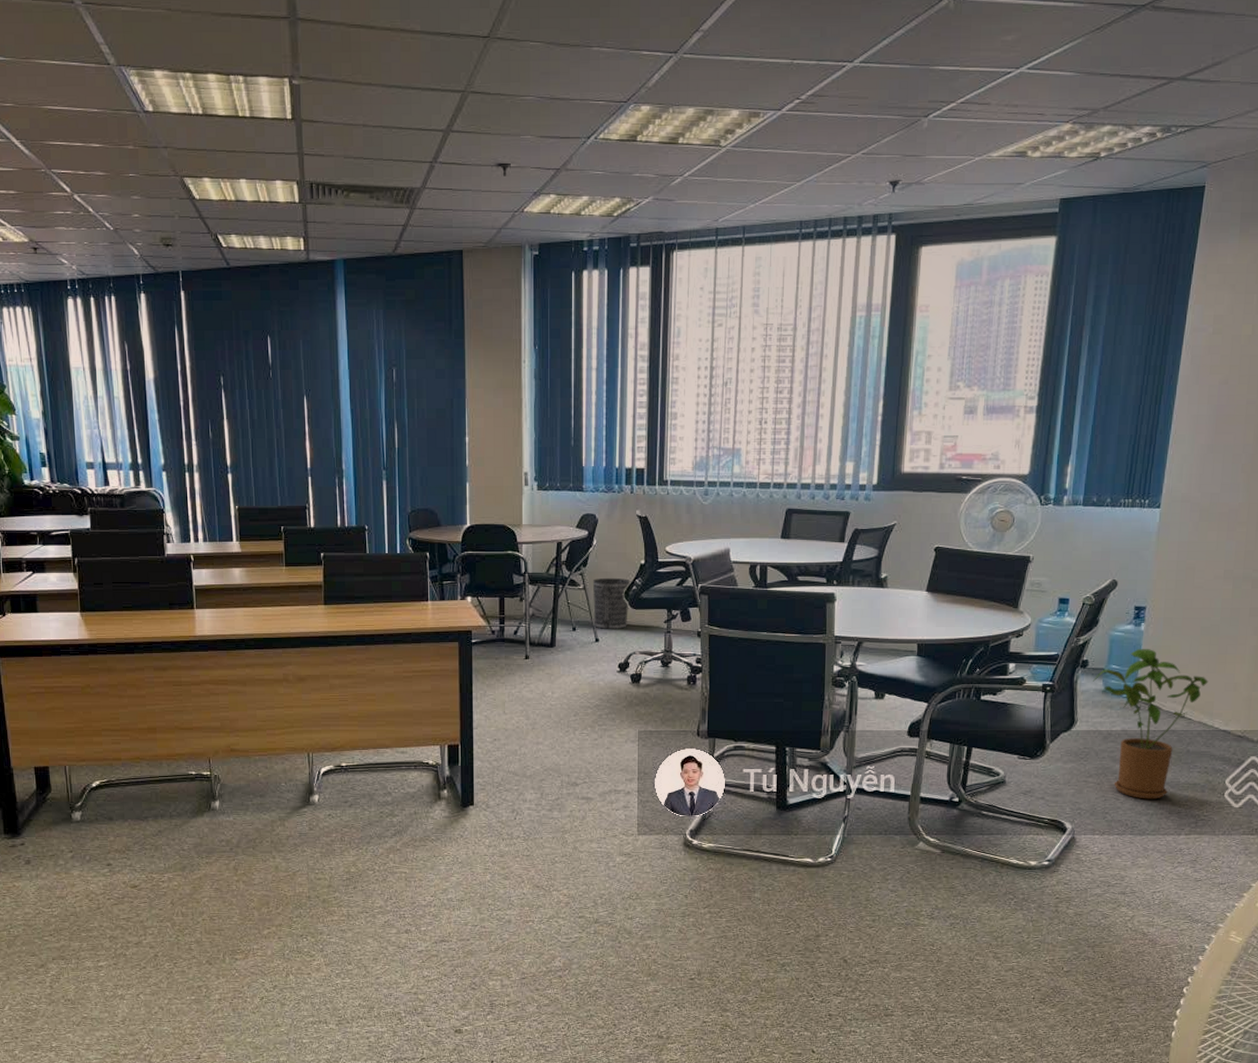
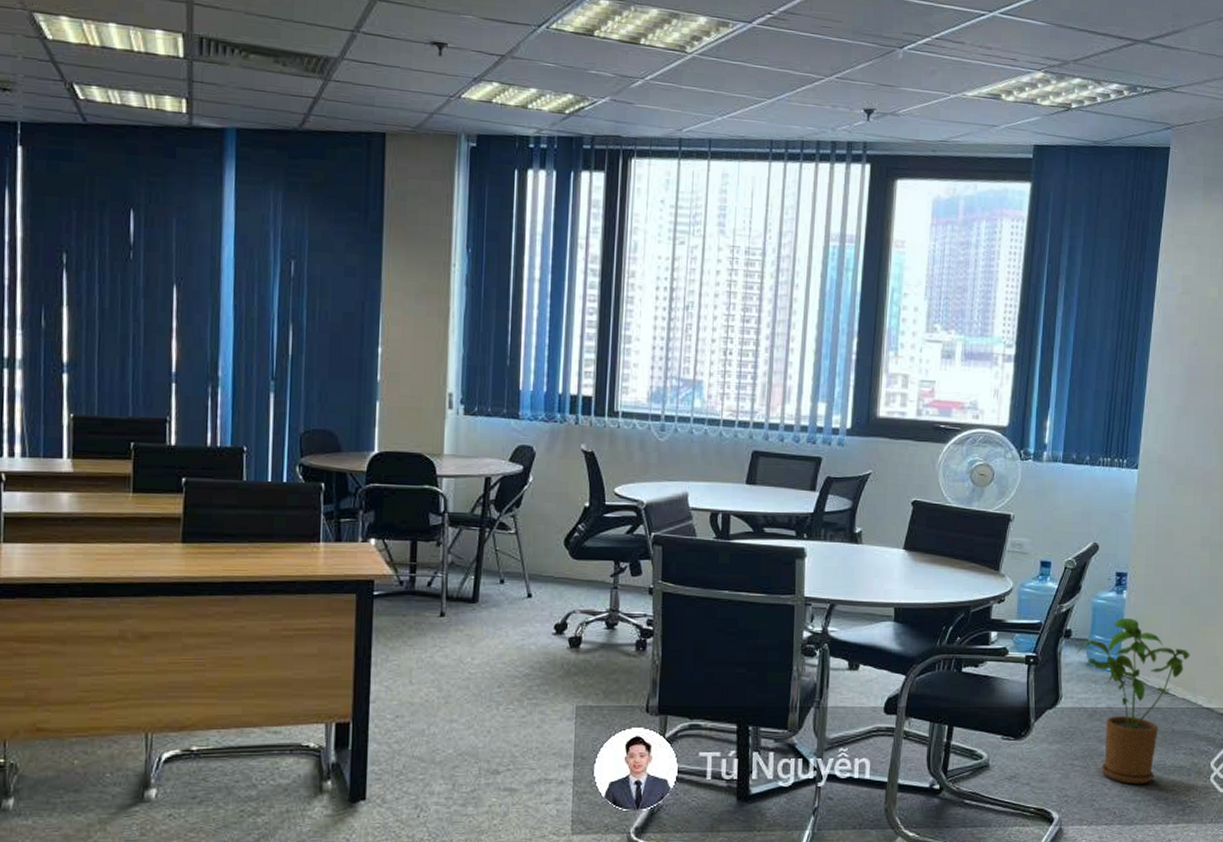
wastebasket: present [592,577,631,629] -> none [526,521,572,583]

